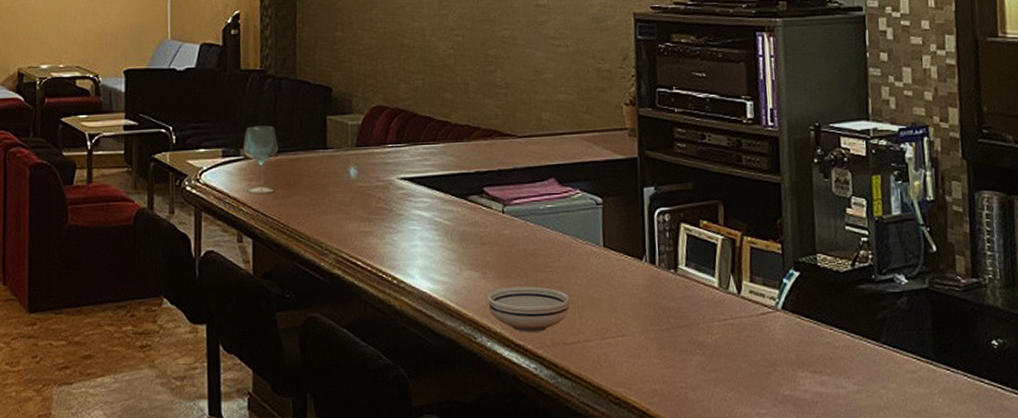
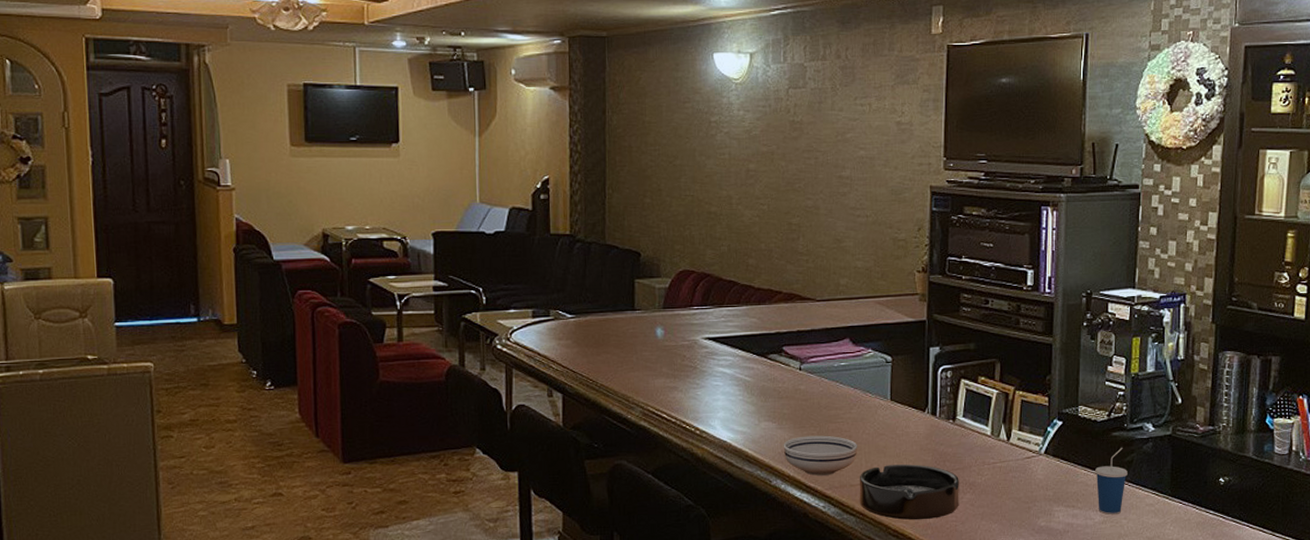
wine glass: present [243,125,279,195] -> none [553,288,588,353]
ashtray: none [574,320,688,386] -> present [859,464,959,520]
cup: none [843,303,881,383] -> present [1095,448,1128,515]

